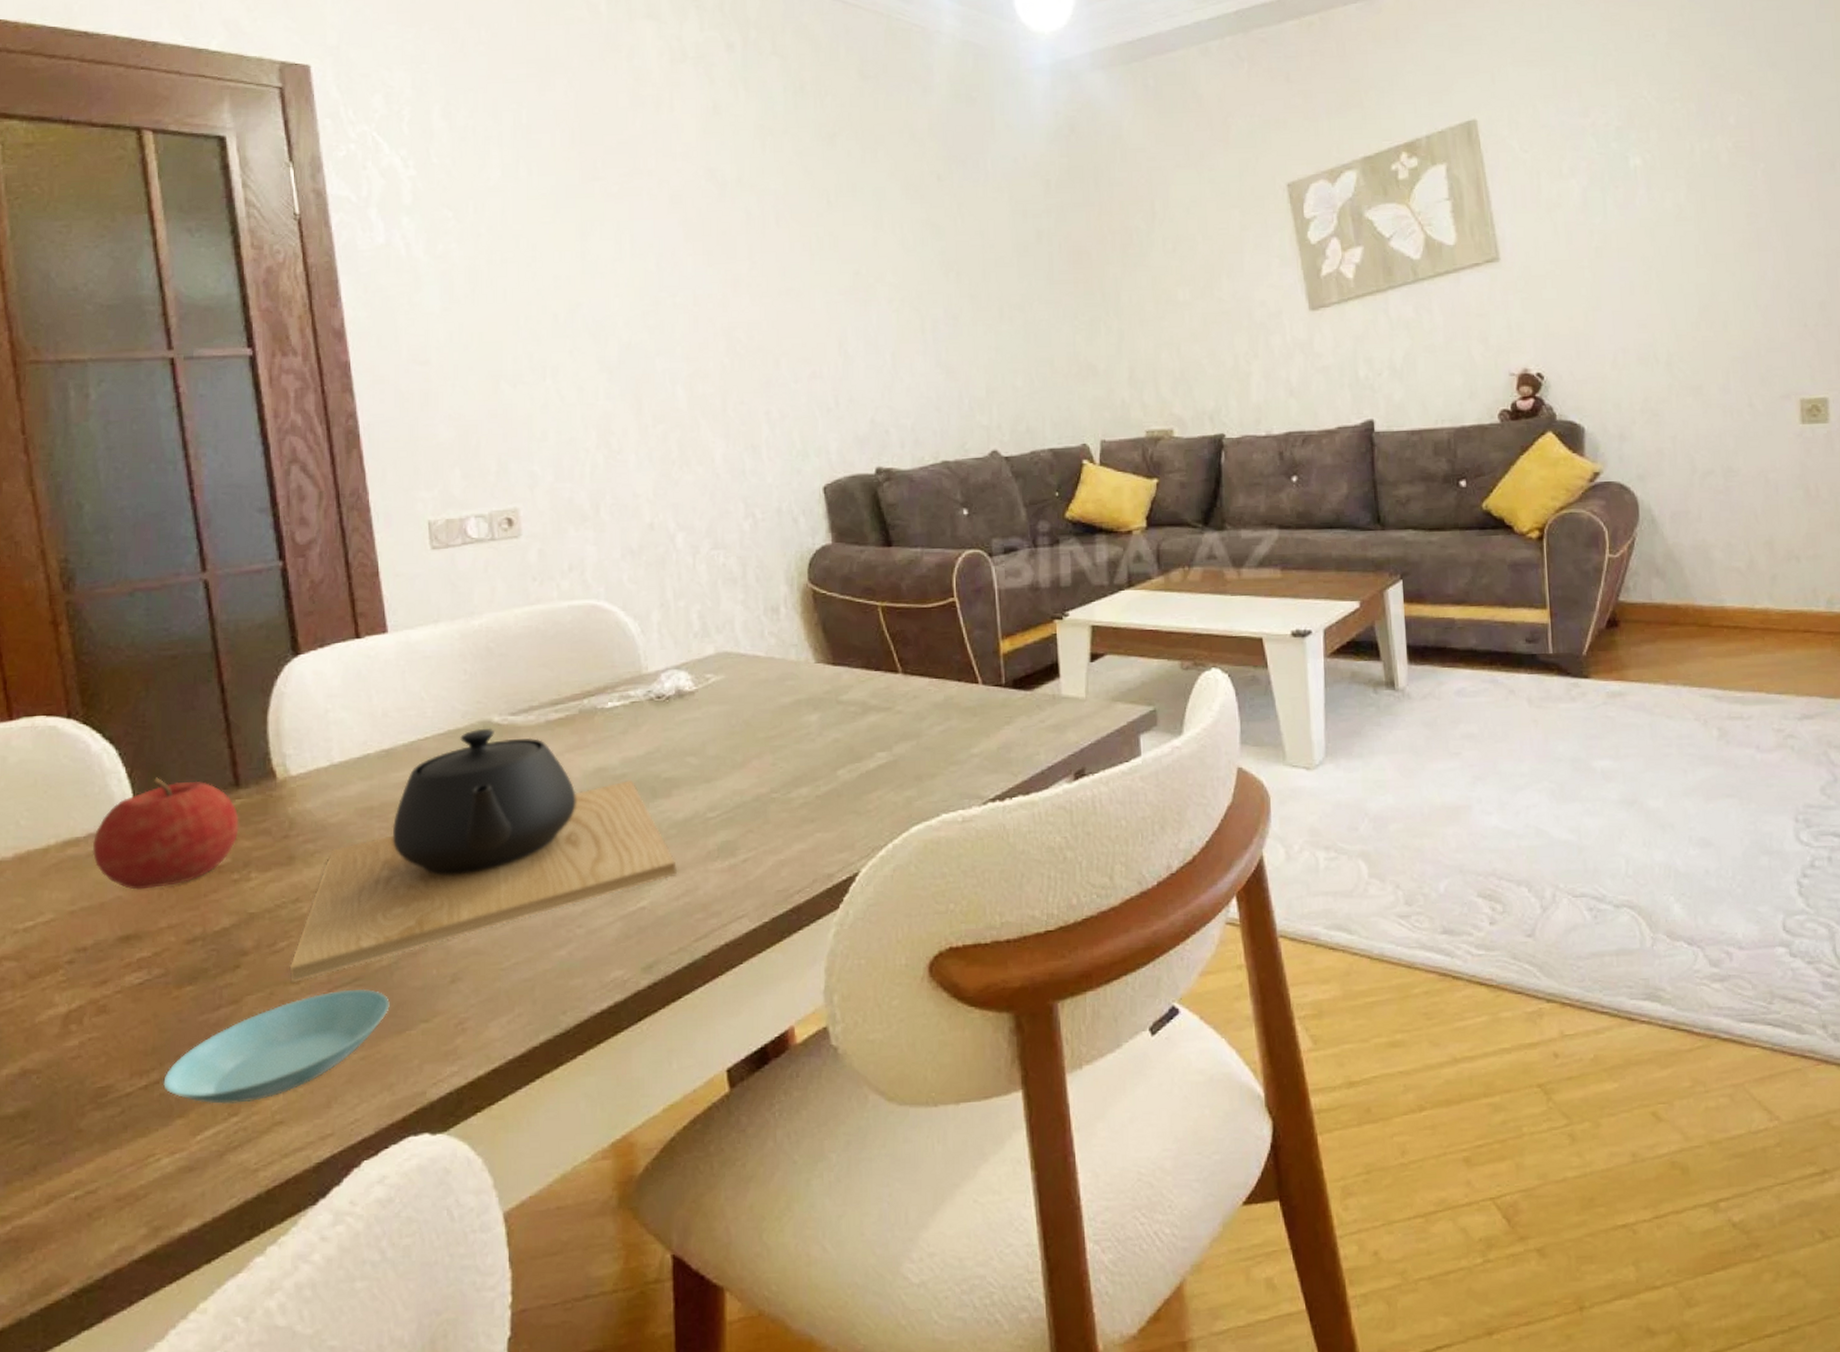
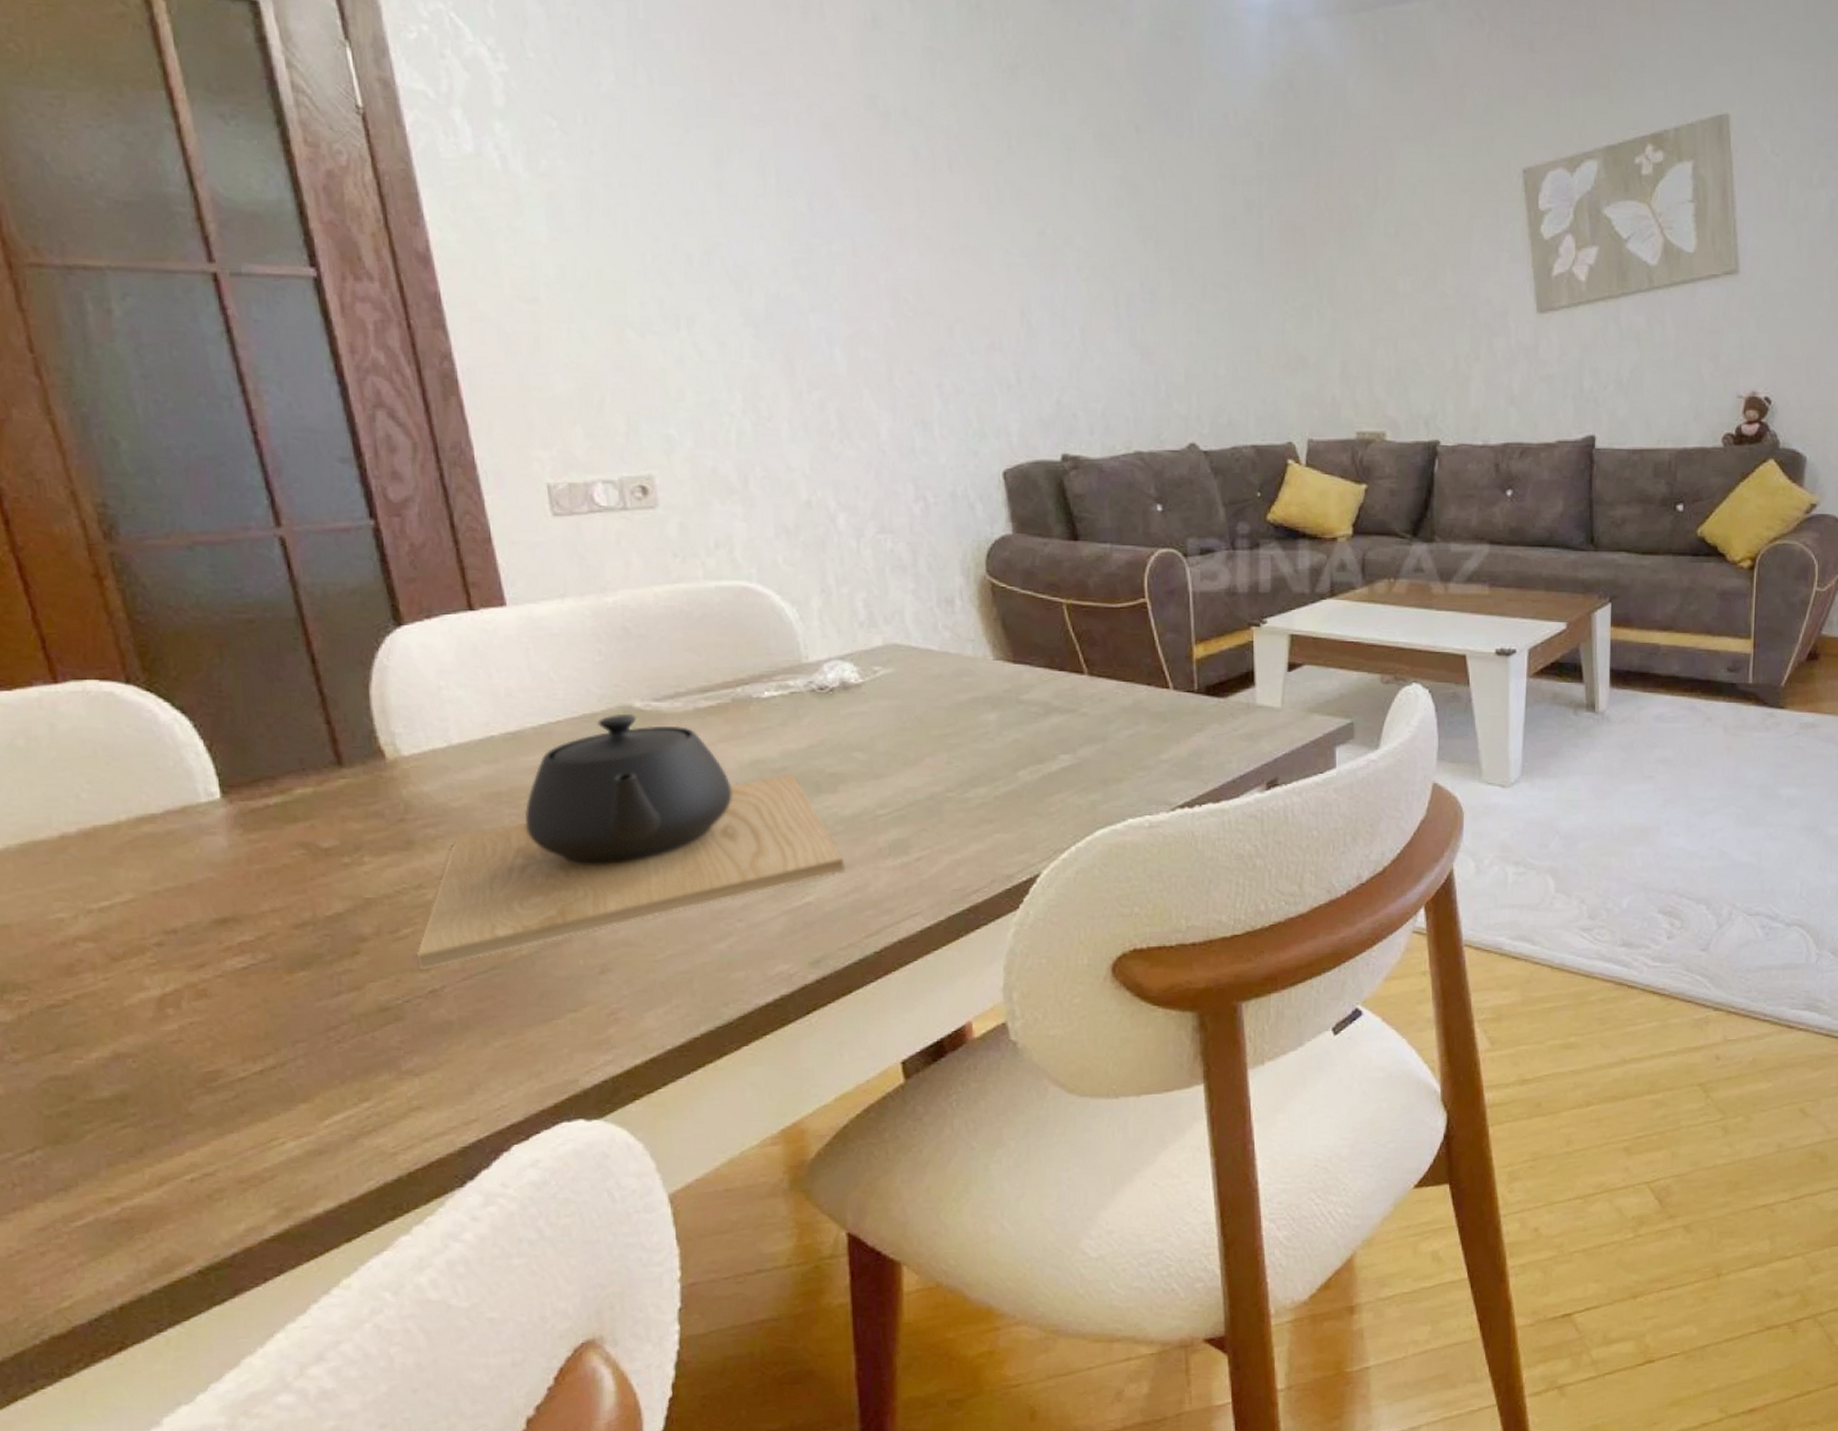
fruit: present [92,777,239,890] -> none [171,752,346,871]
saucer: present [163,988,390,1104] -> none [281,977,533,1089]

